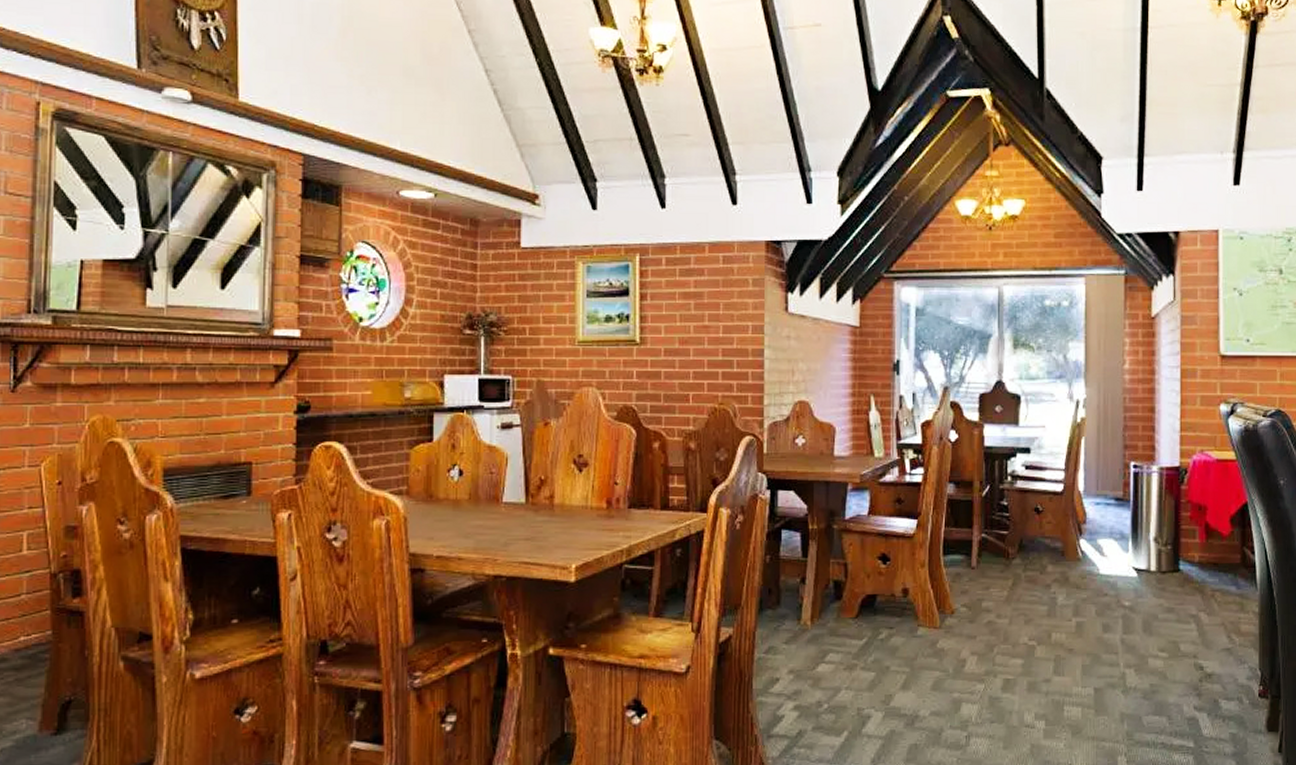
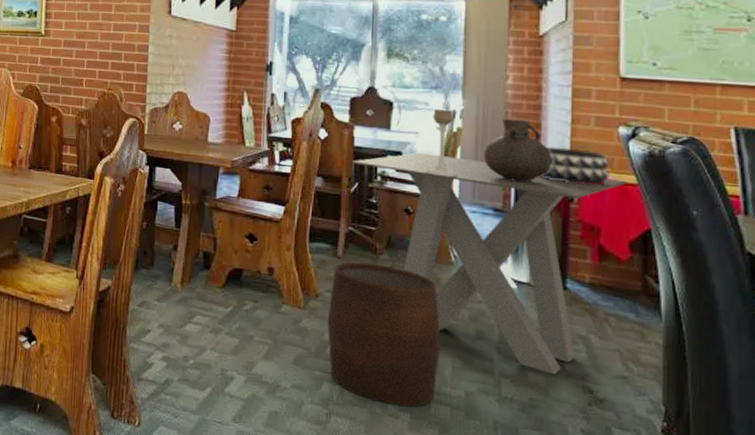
stool: none [963,570,1071,715] -> present [327,262,441,408]
dining table: none [982,448,1227,657] -> present [351,153,626,375]
candle holder: none [1053,400,1083,471] -> present [426,109,458,178]
vase: none [1105,404,1165,468] -> present [483,118,553,183]
decorative bowl: none [1154,429,1213,464] -> present [539,146,610,185]

